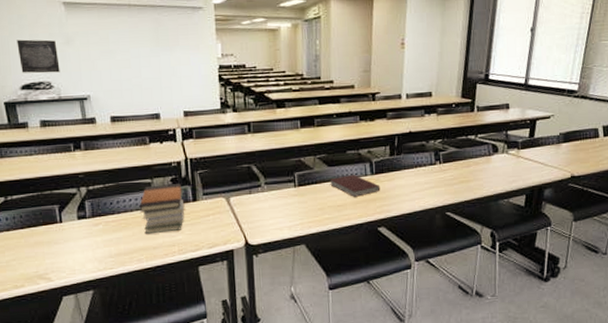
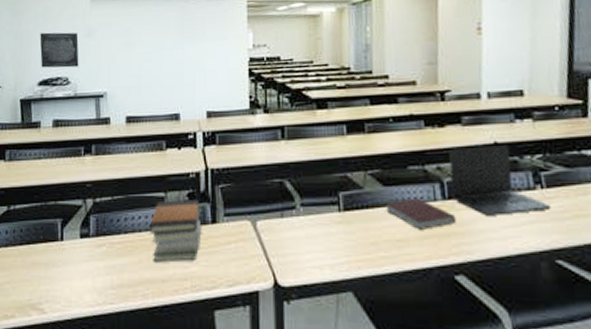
laptop: none [377,132,445,185] -> present [449,143,551,216]

